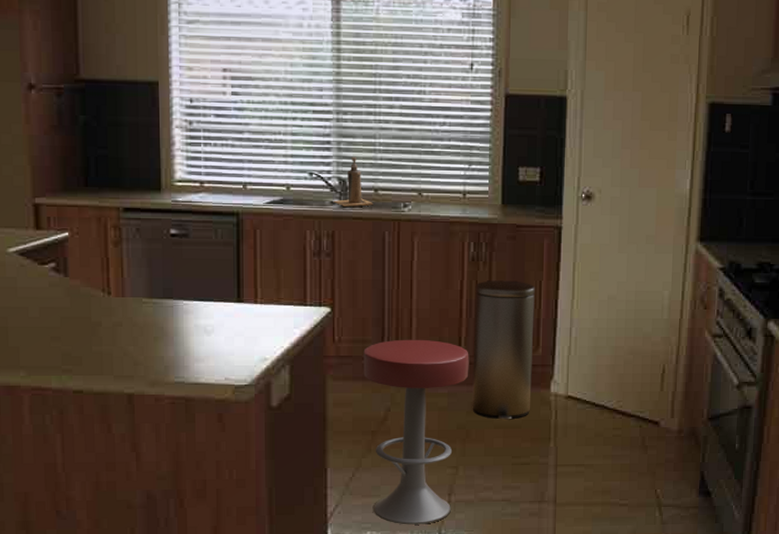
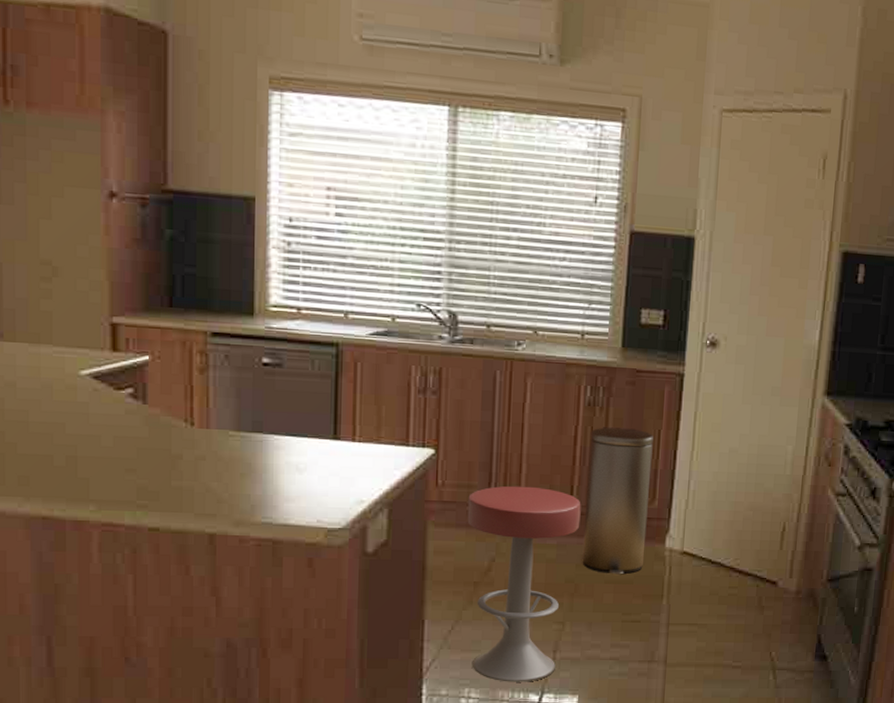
soap dispenser: present [333,156,373,207] -> none [441,289,485,343]

